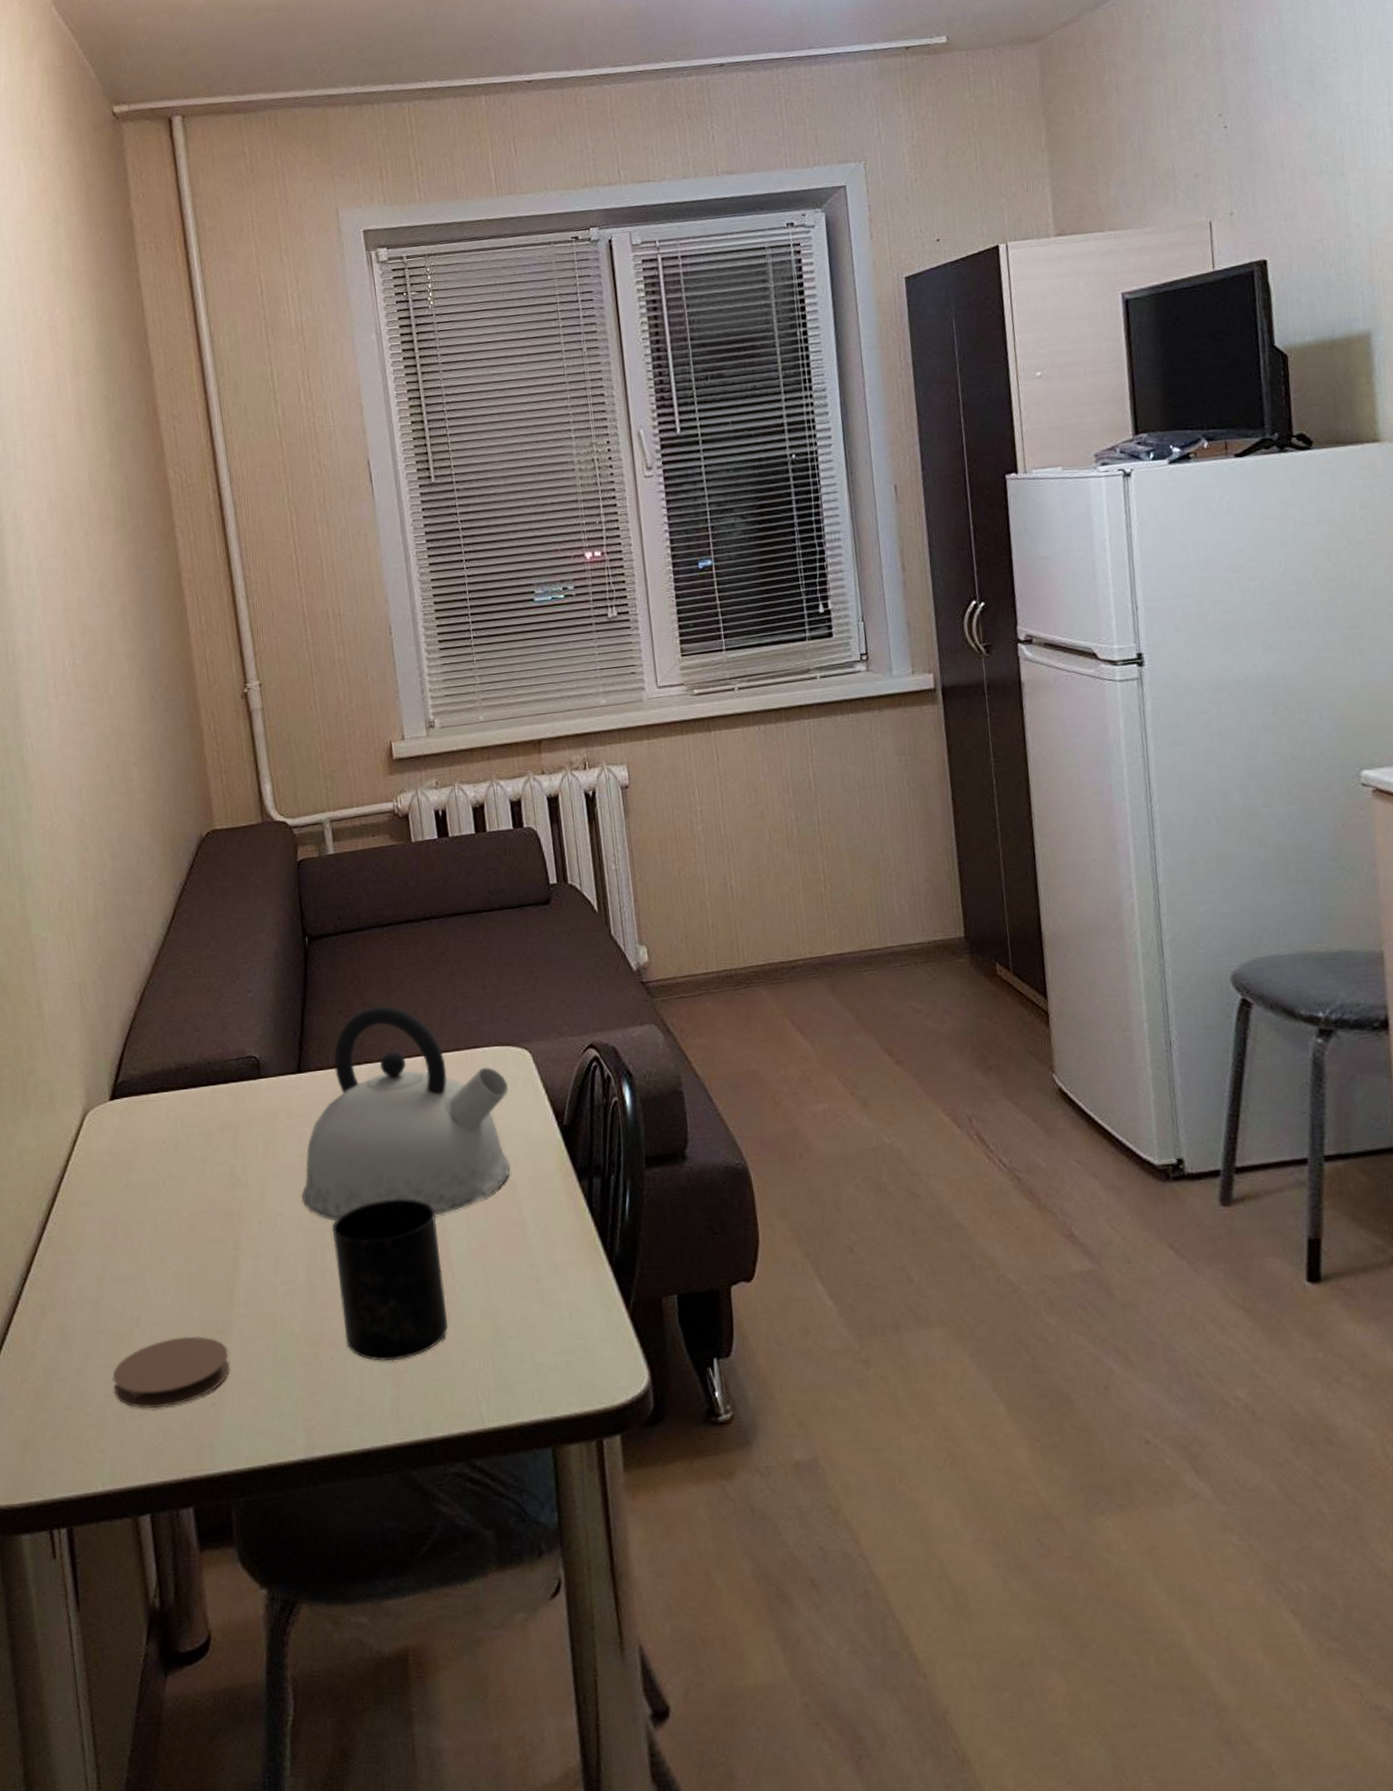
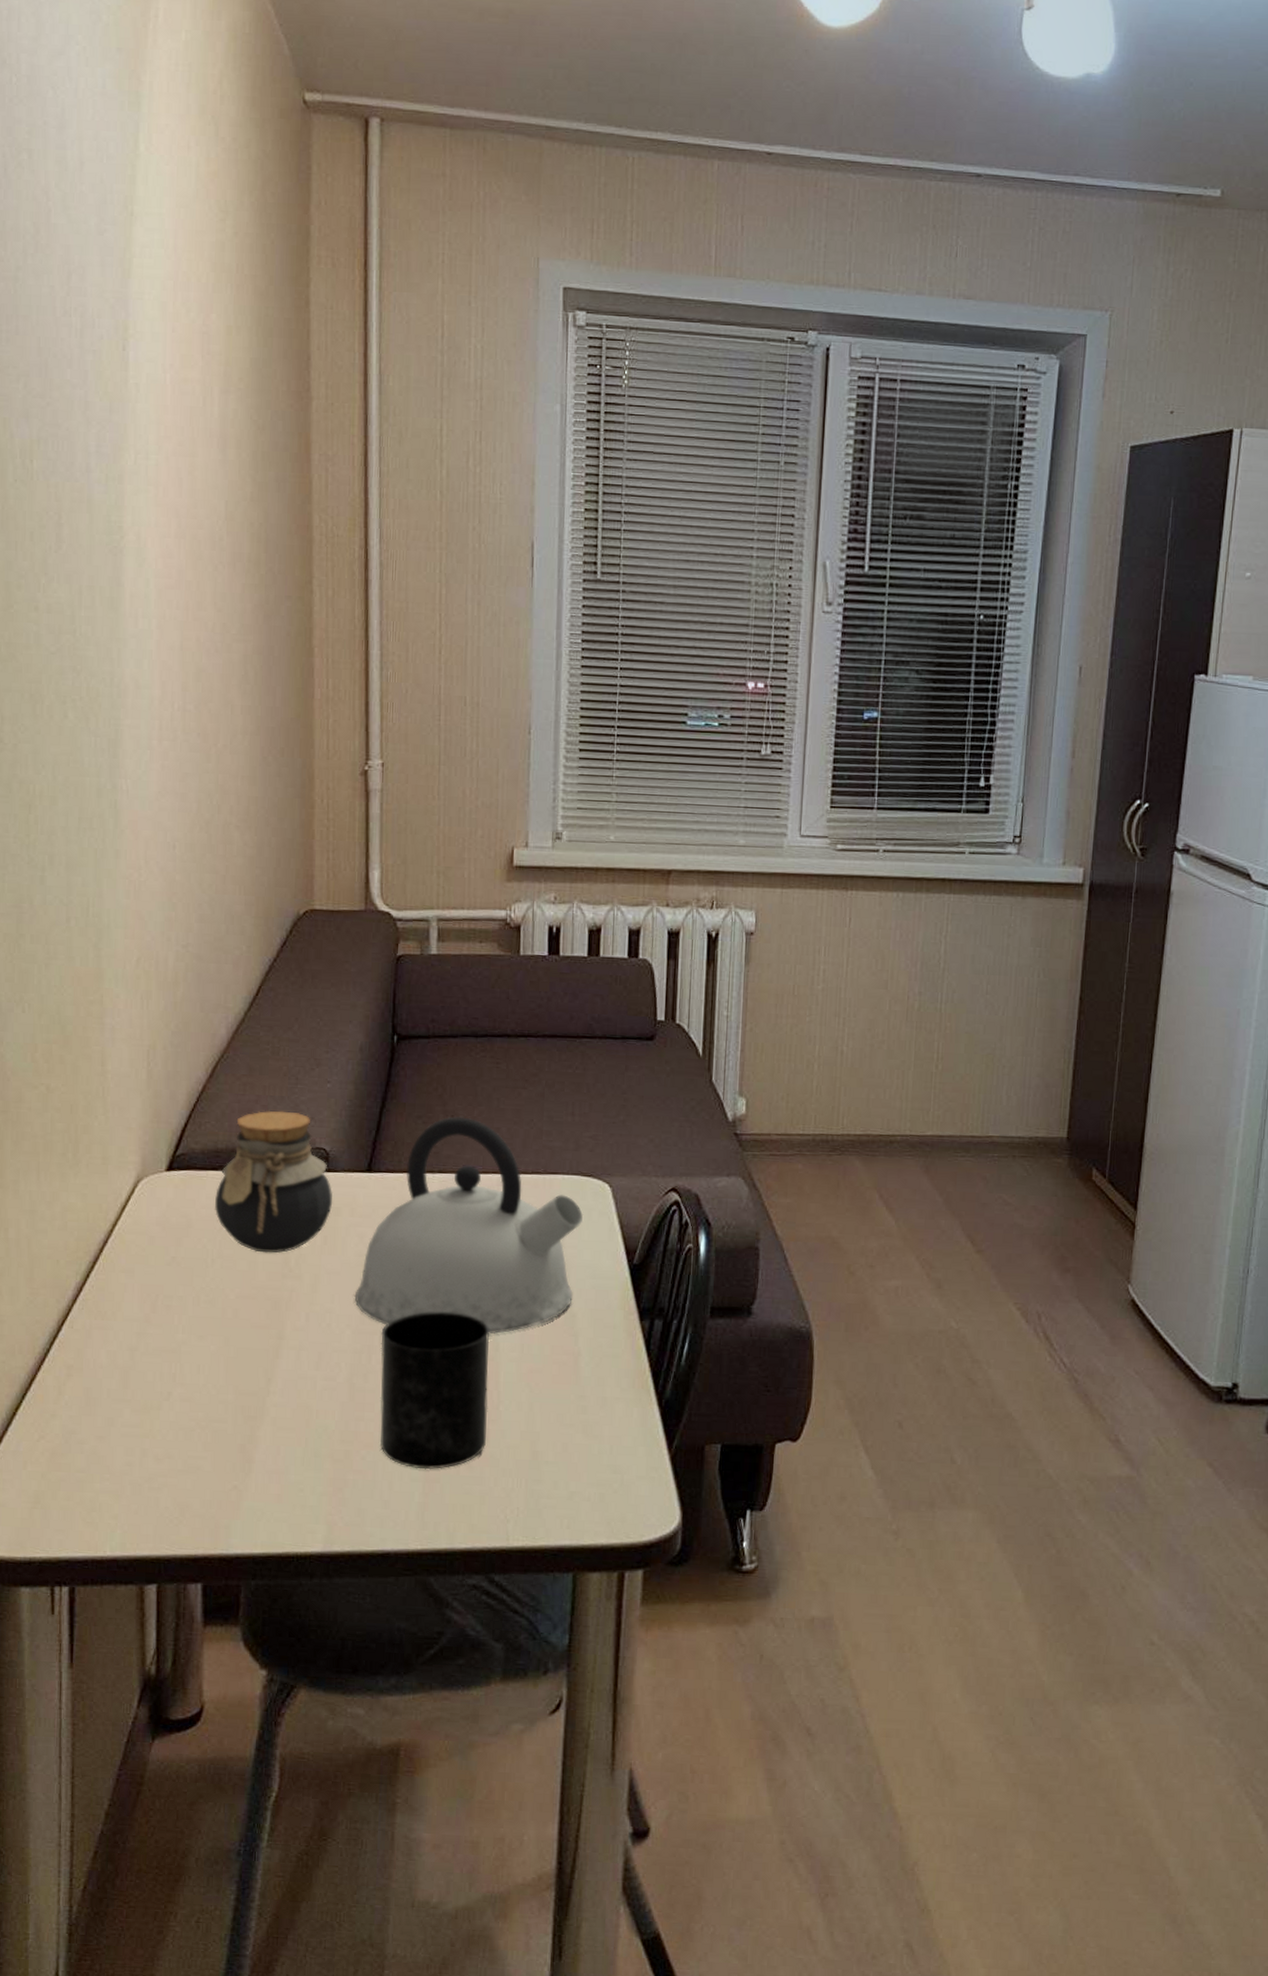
coaster: present [112,1336,230,1409] -> none [134,1416,259,1483]
jar: none [158,1025,270,1167] -> present [215,1110,333,1253]

